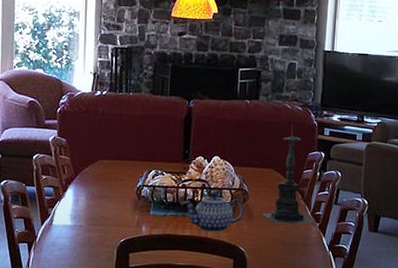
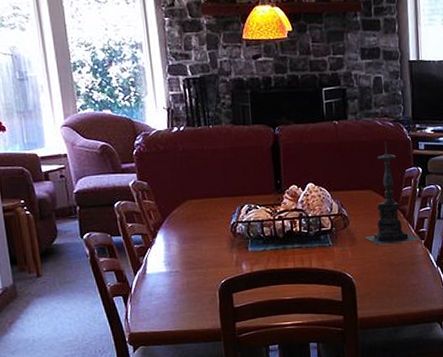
teapot: present [183,192,244,233] -> none [282,221,346,262]

